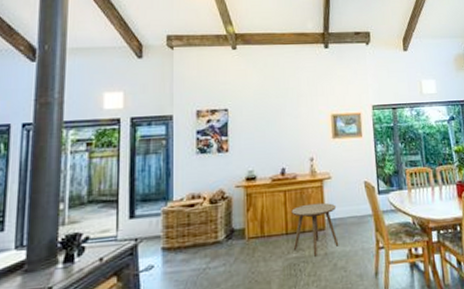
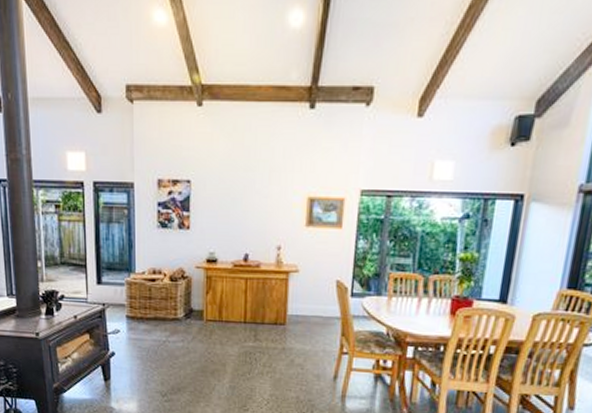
side table: present [291,202,339,257] -> none [250,295,301,349]

